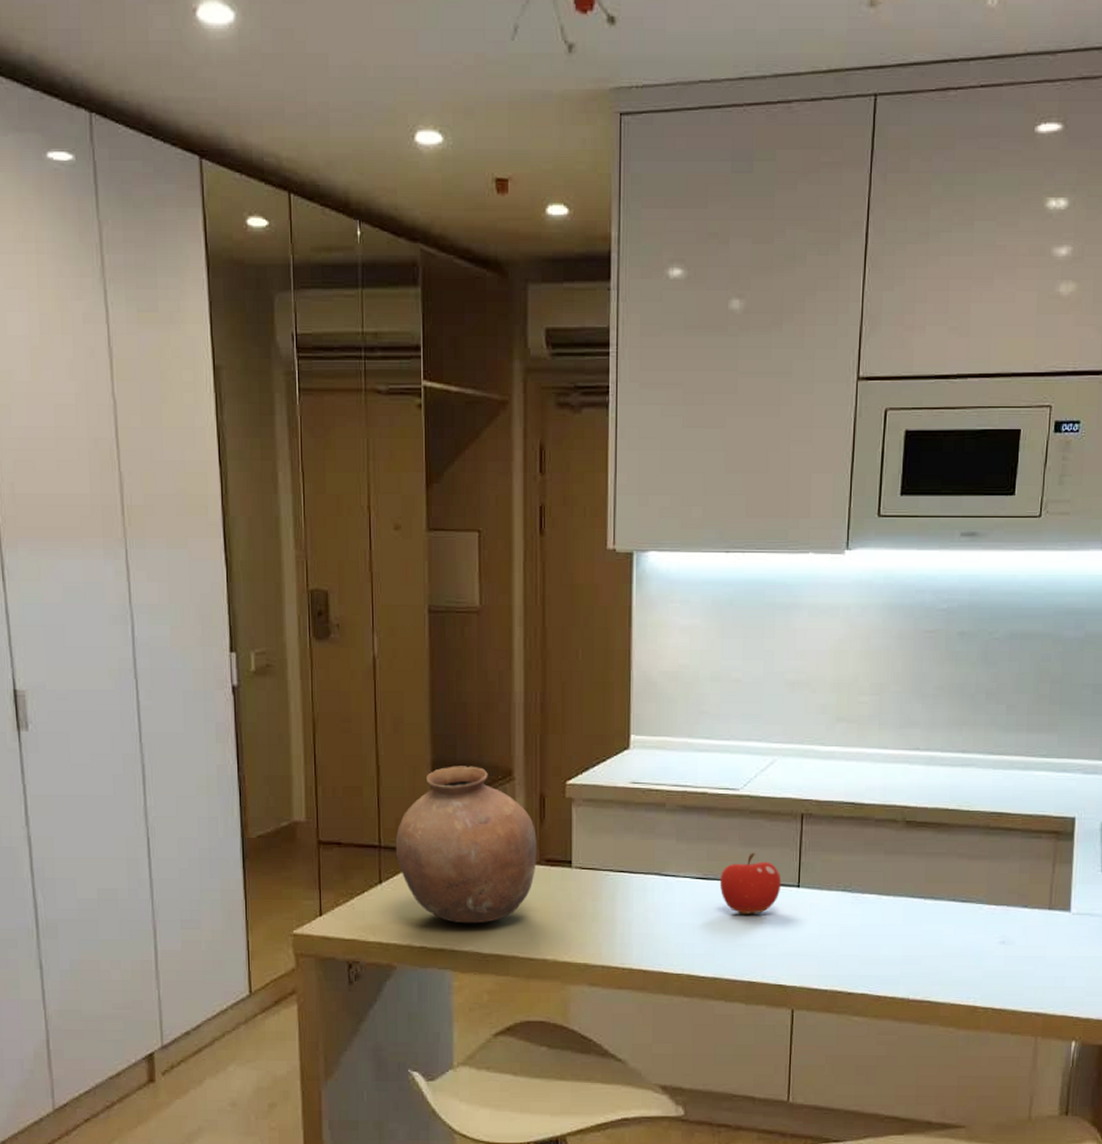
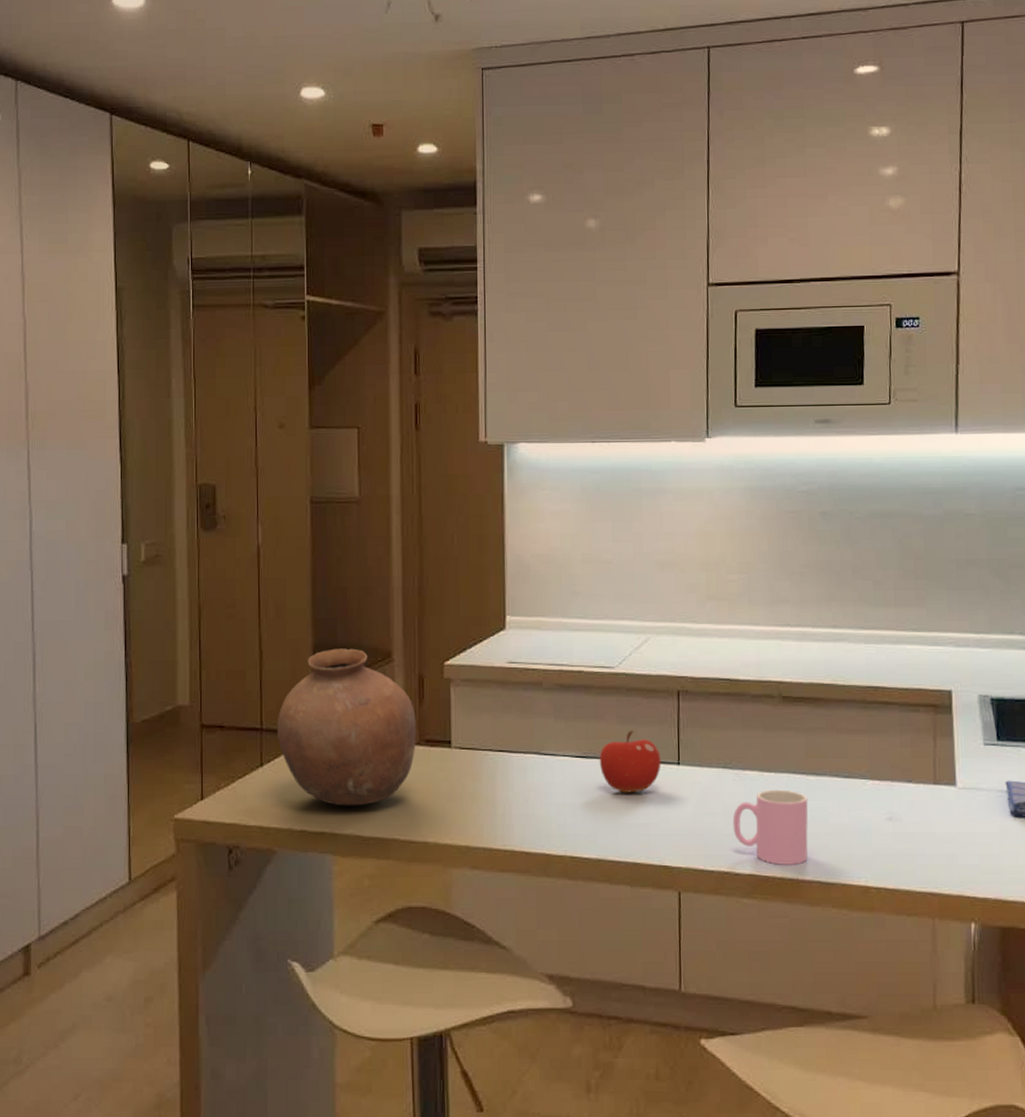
cup: none [848,913,924,985] -> present [732,789,808,865]

